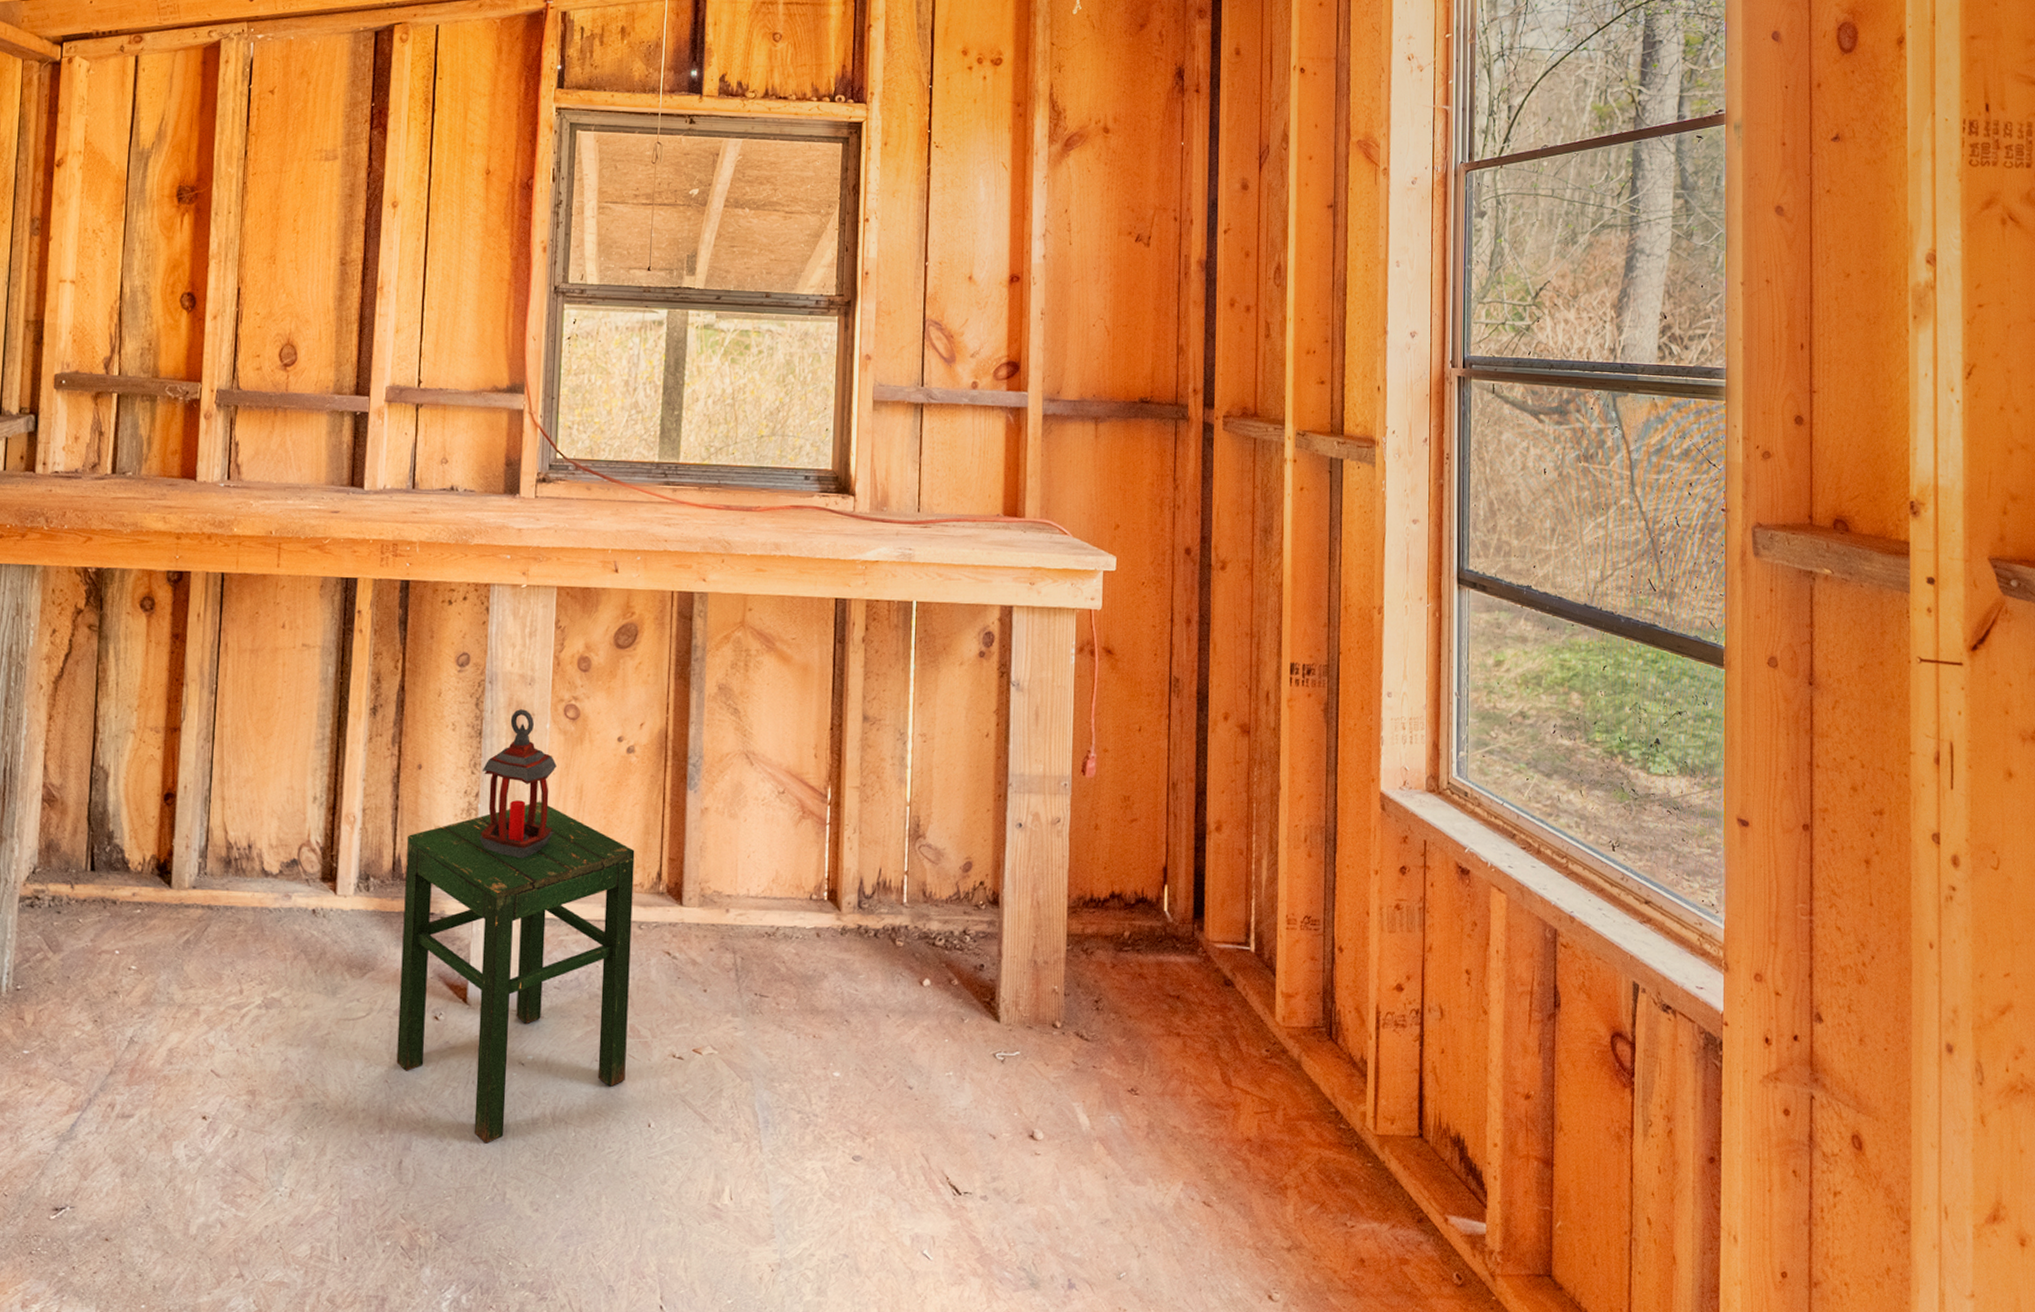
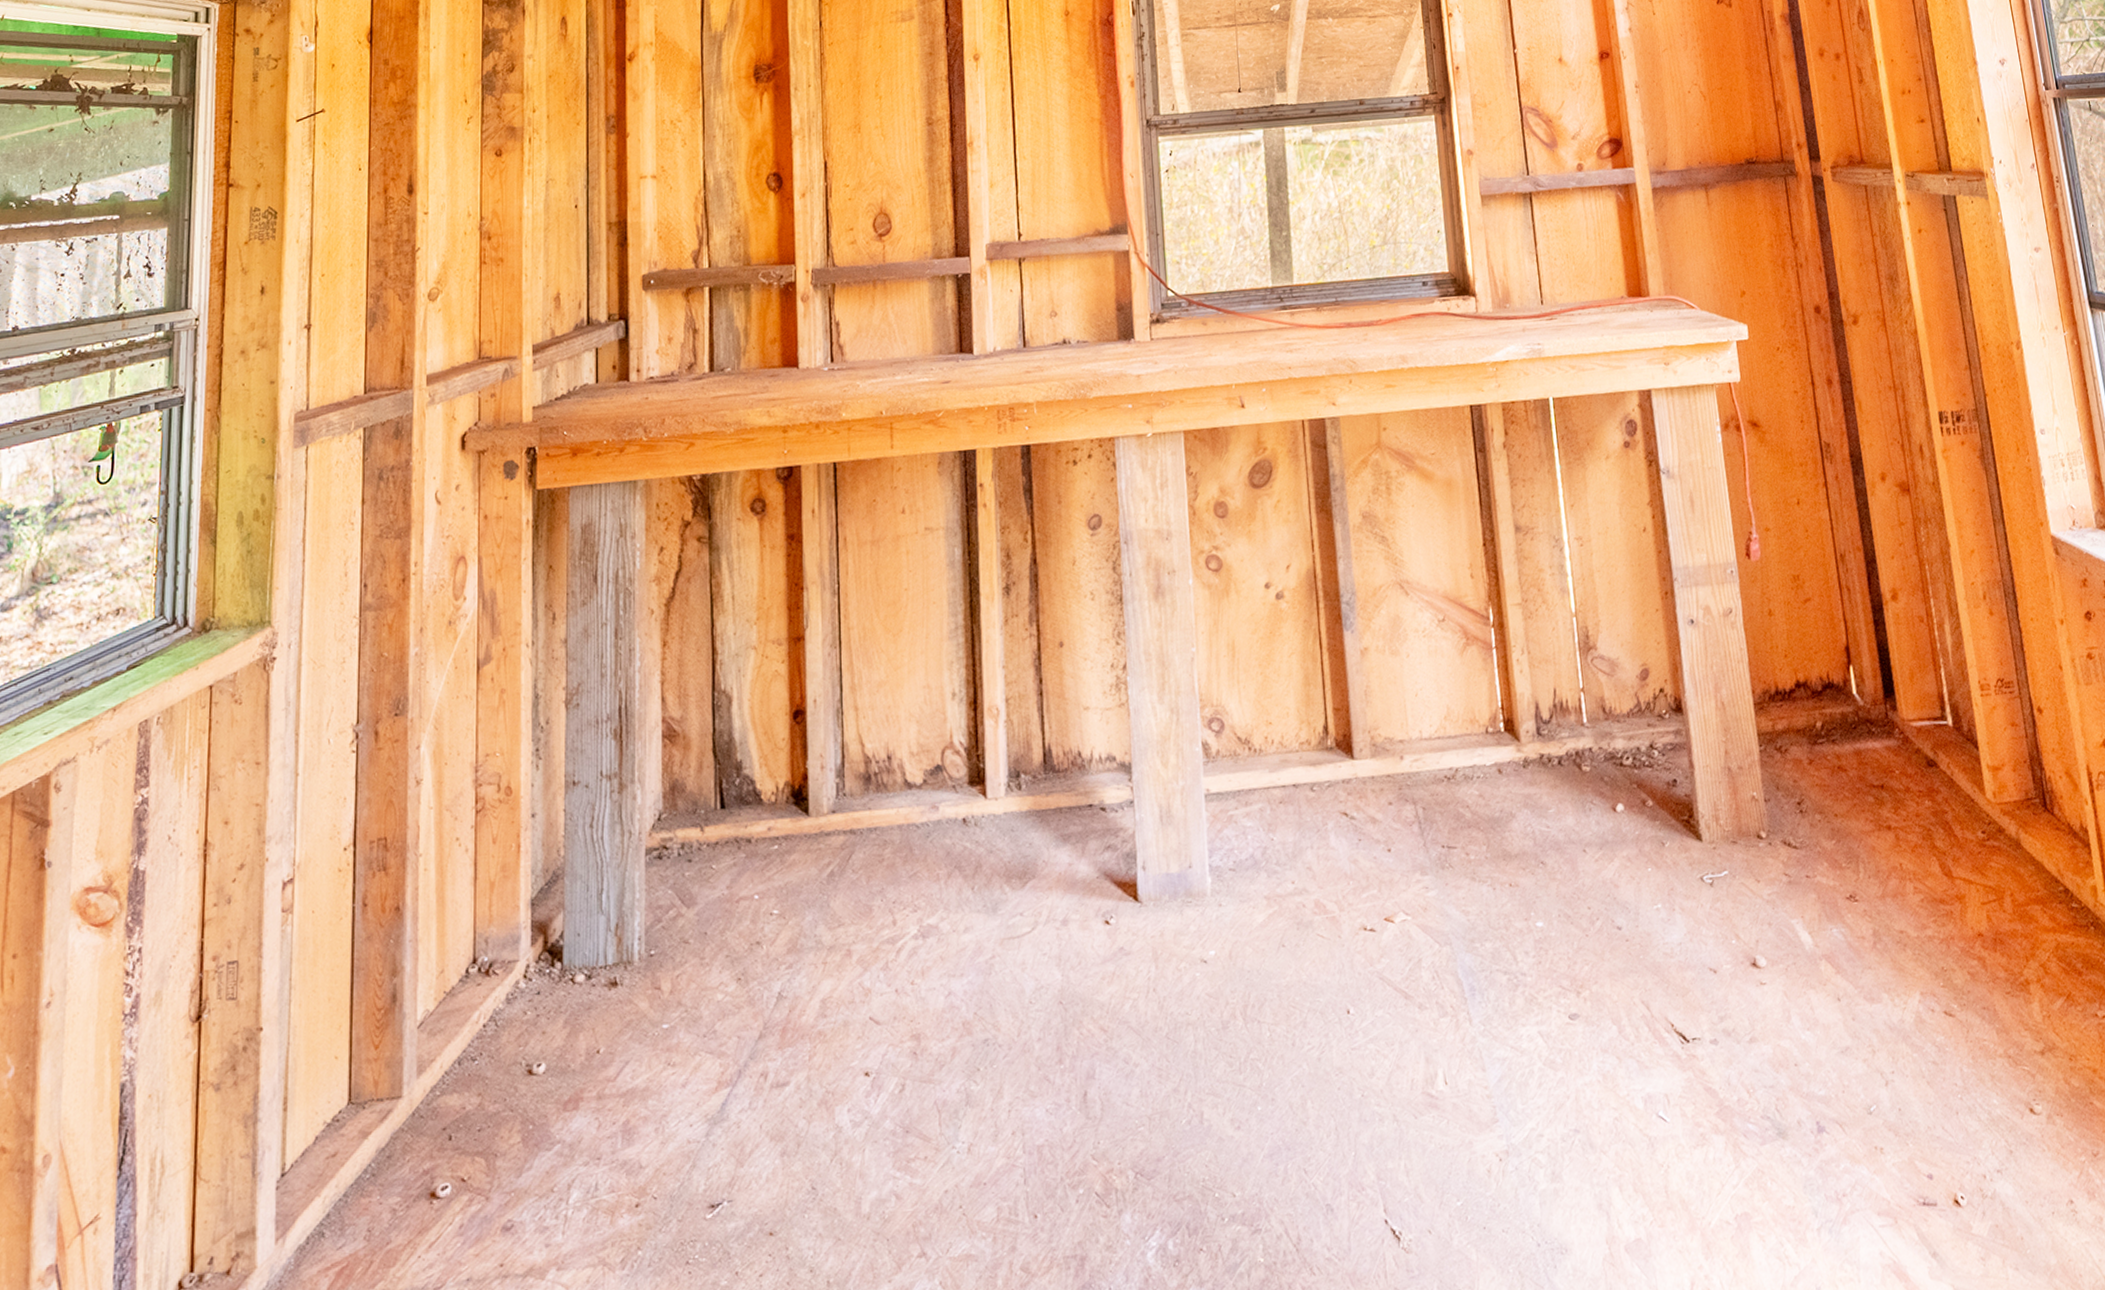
stool: present [396,801,635,1144] -> none [1056,664,1316,1059]
lantern: present [478,709,557,859] -> none [1126,567,1210,731]

